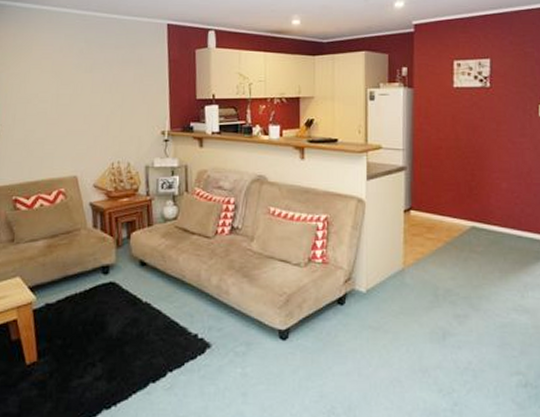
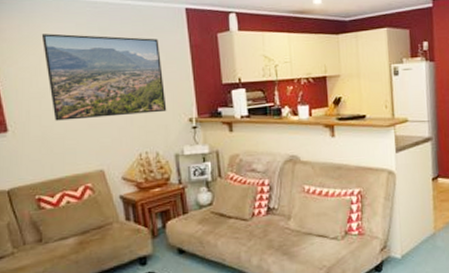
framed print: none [33,43,142,126] -> present [41,33,167,121]

